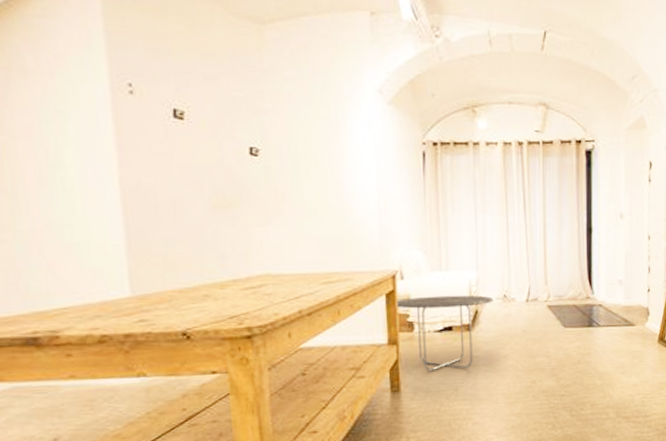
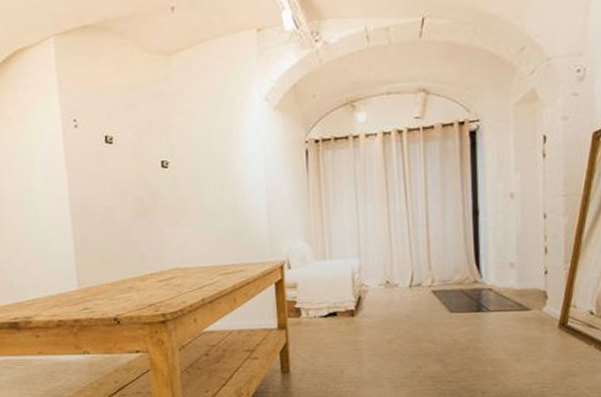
side table: present [394,295,494,372] -> none [283,282,376,355]

